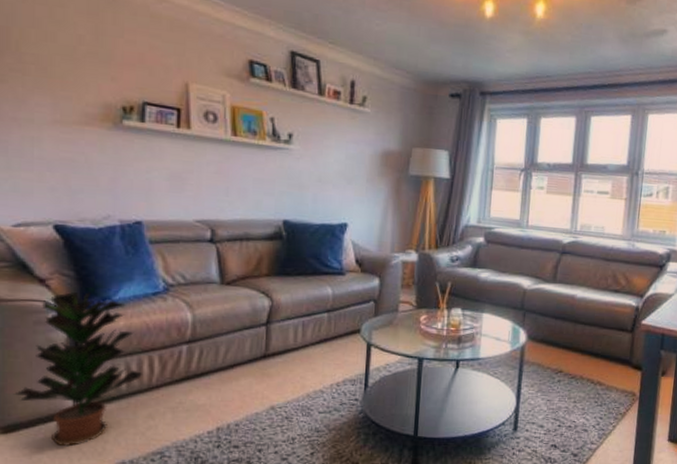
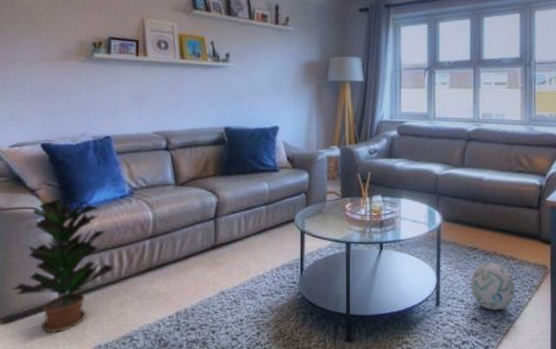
ball: none [552,386,601,438] -> present [471,262,516,311]

